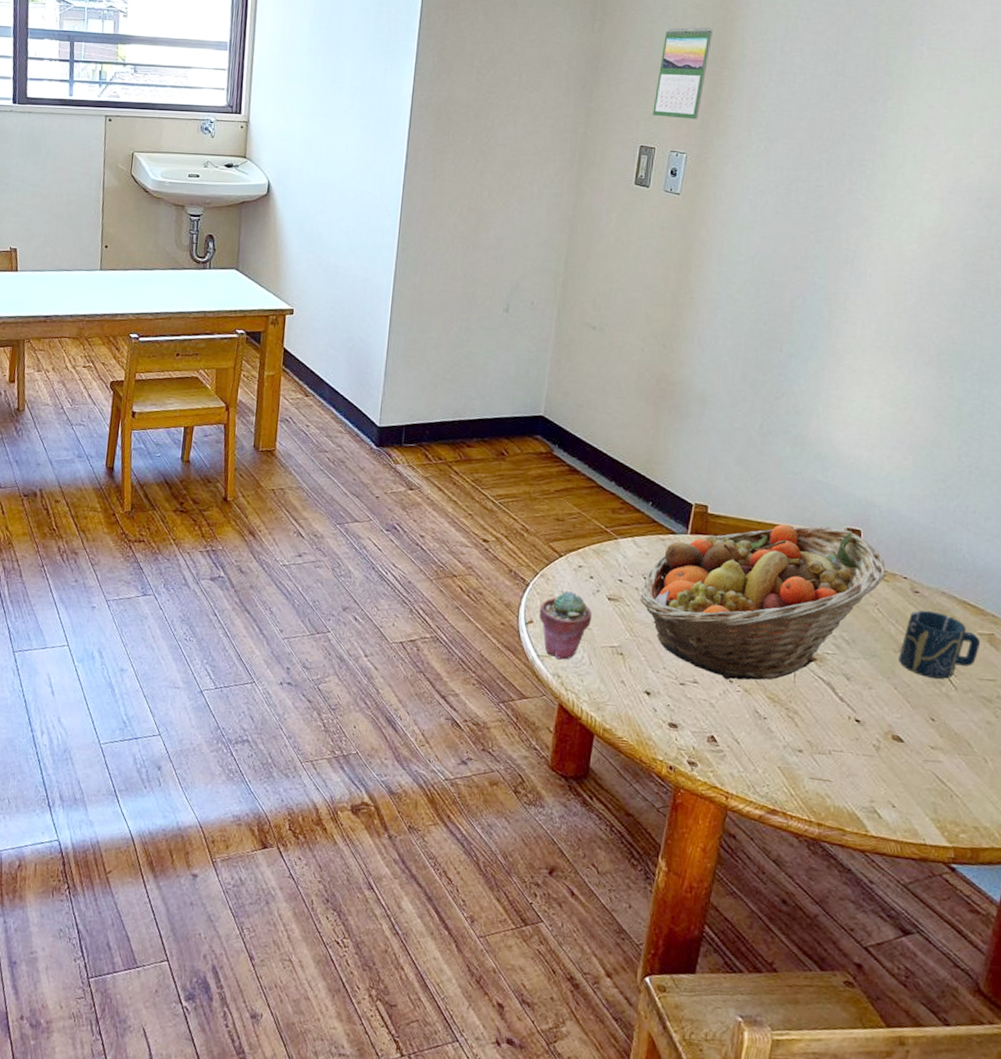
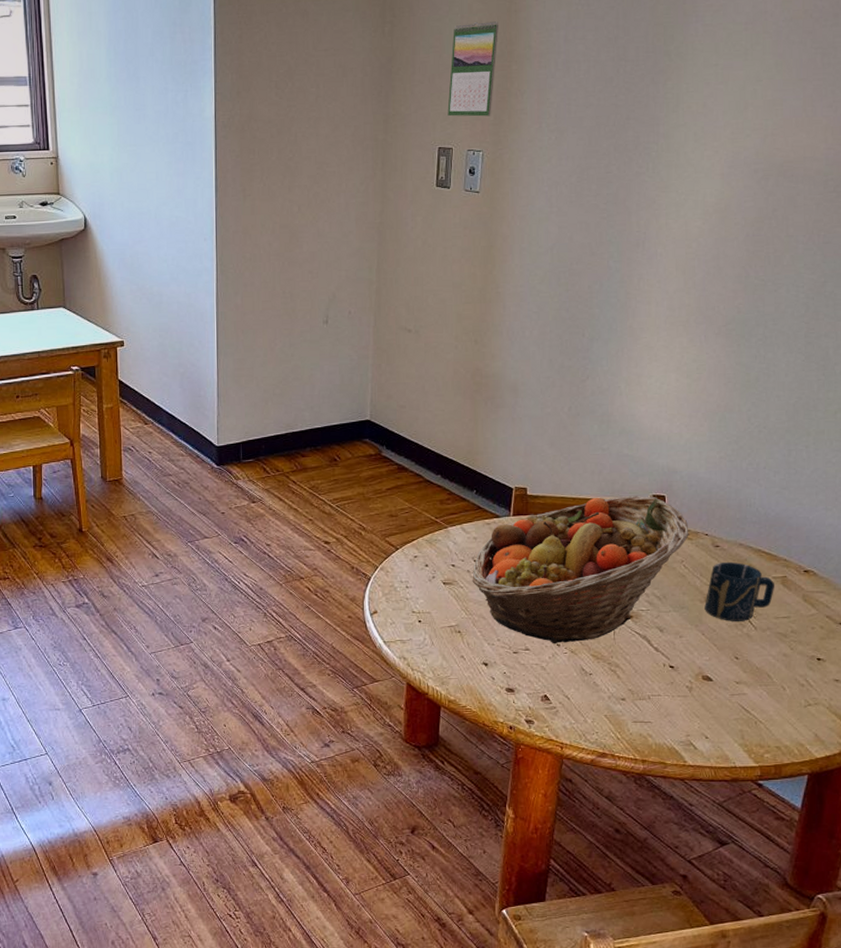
potted succulent: present [538,591,593,660] -> none [382,581,430,643]

